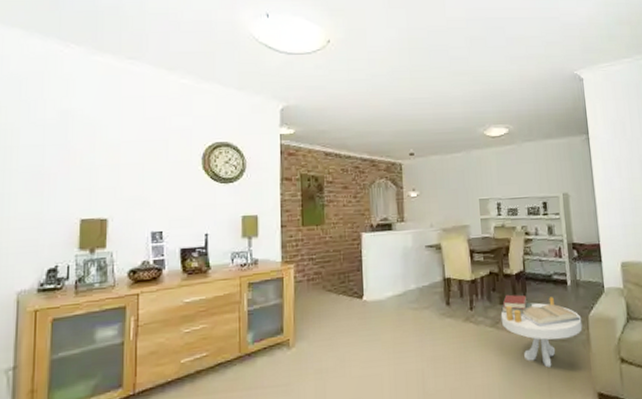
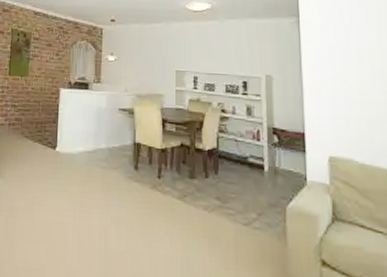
side table: present [500,294,583,368] -> none [189,169,279,253]

